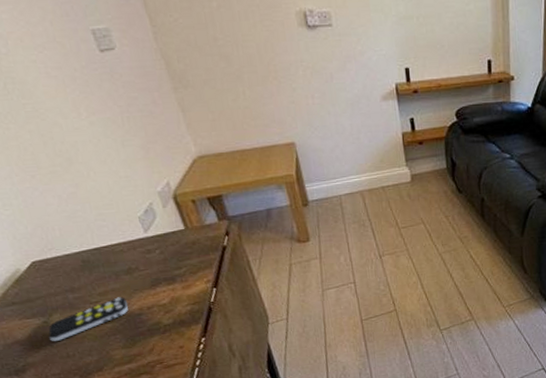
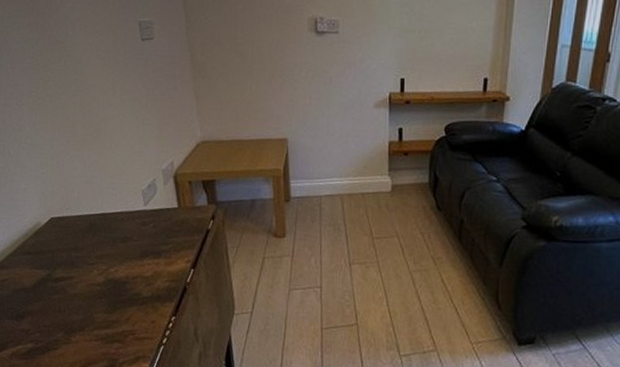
remote control: present [48,297,128,341] -> none [48,262,117,295]

